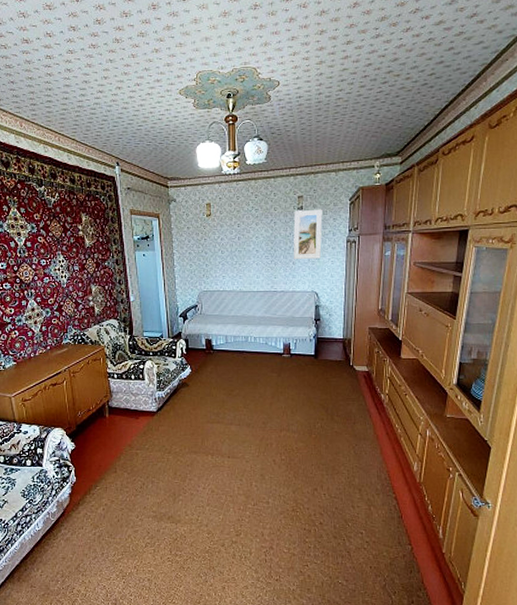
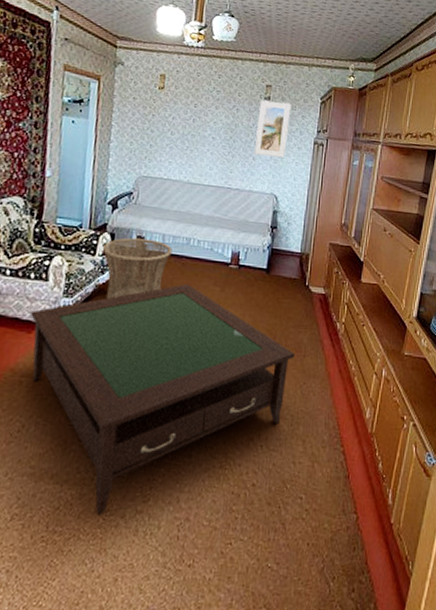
coffee table: none [136,373,347,544] -> present [30,284,296,515]
basket: none [180,341,234,390] -> present [102,237,172,299]

